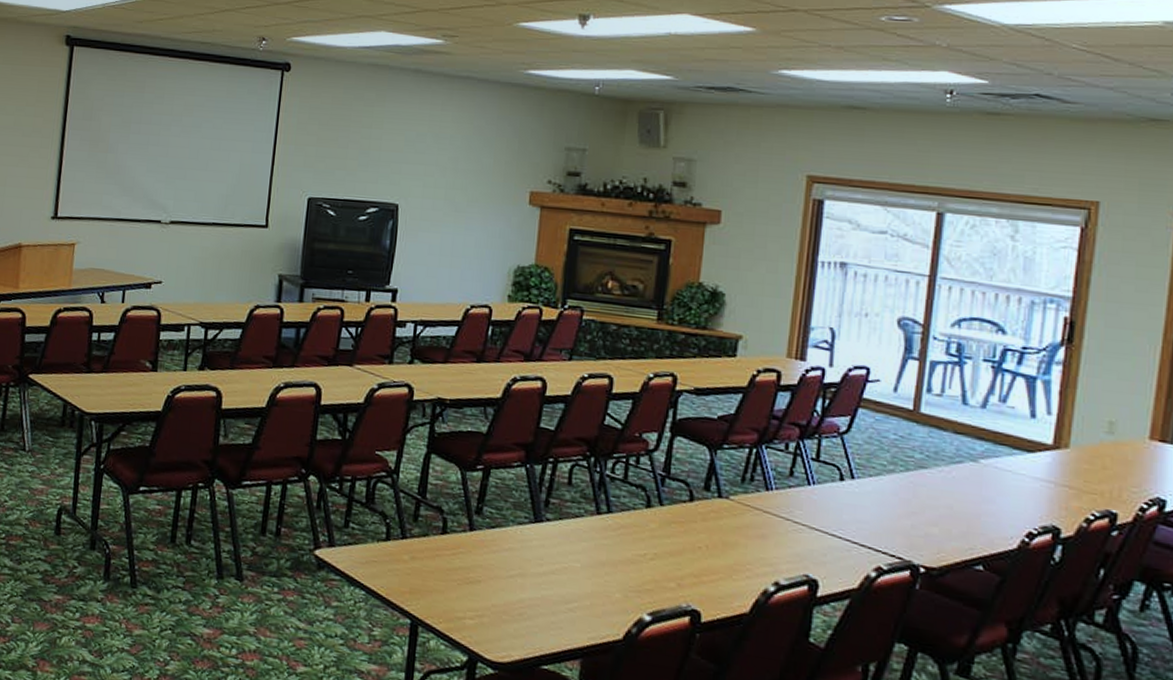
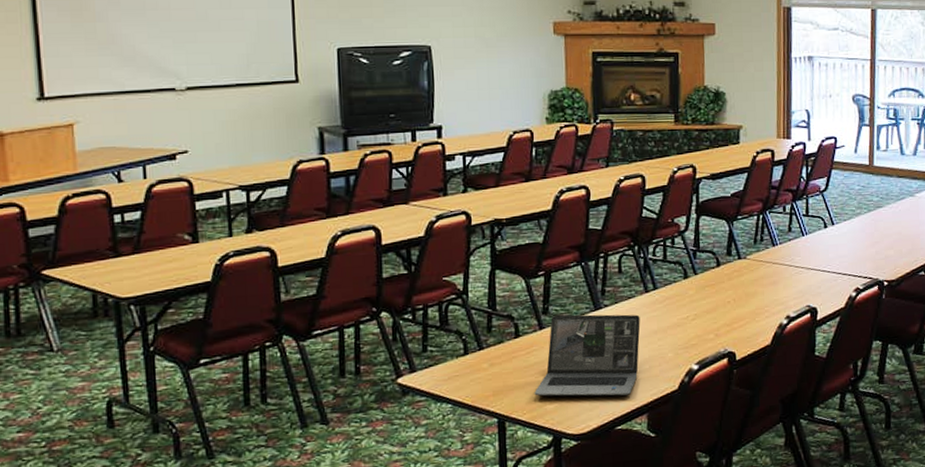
laptop: none [454,517,587,631] -> present [534,314,641,397]

